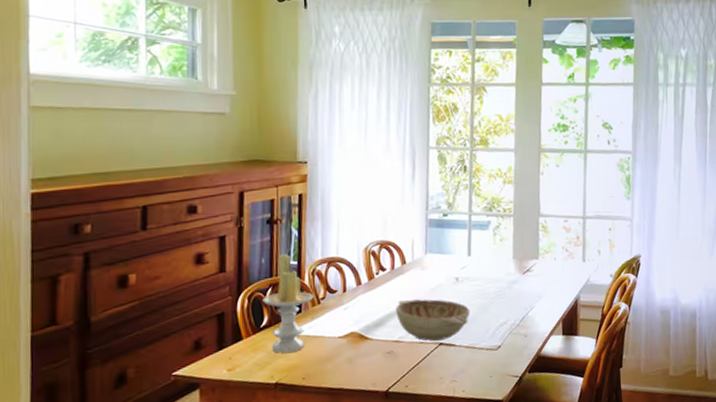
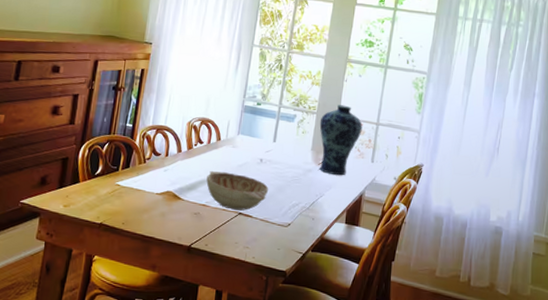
candle: present [263,253,314,353] -> none [100,116,141,200]
vase: none [518,201,568,283] -> present [319,105,363,176]

